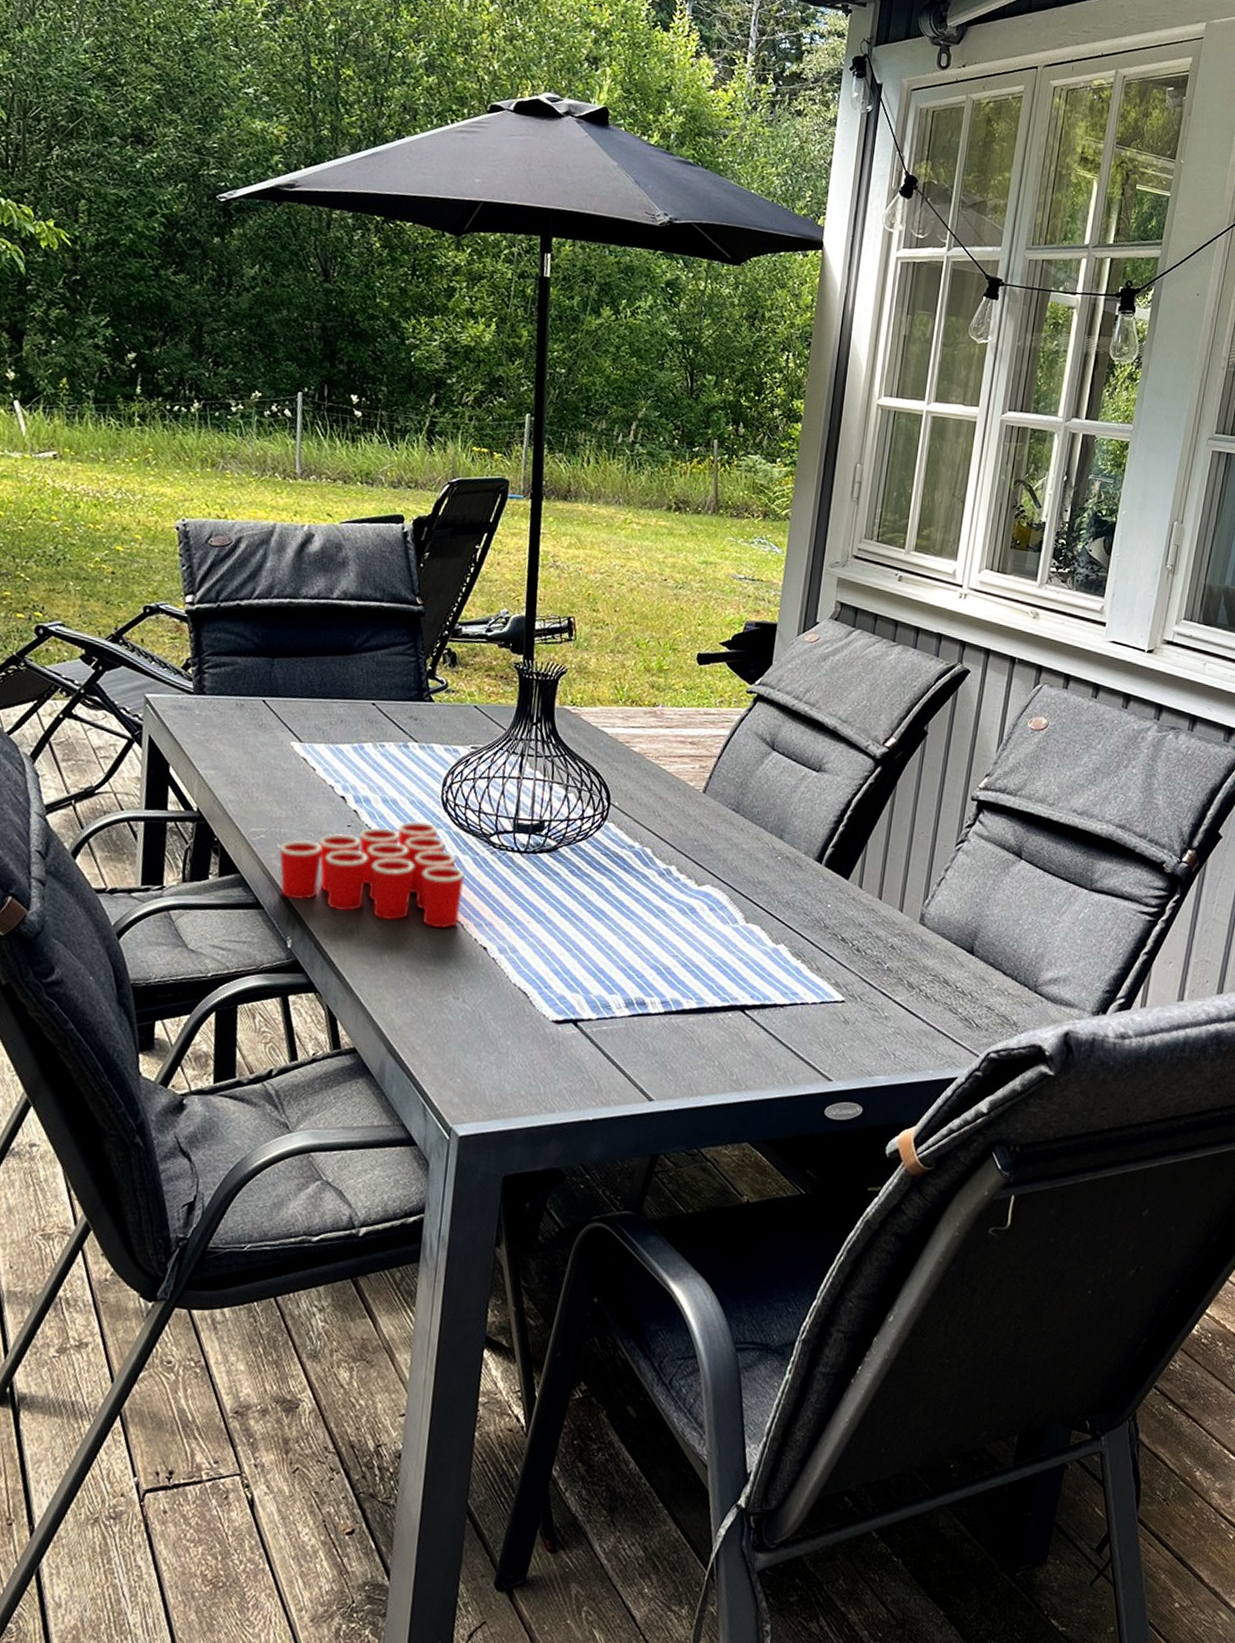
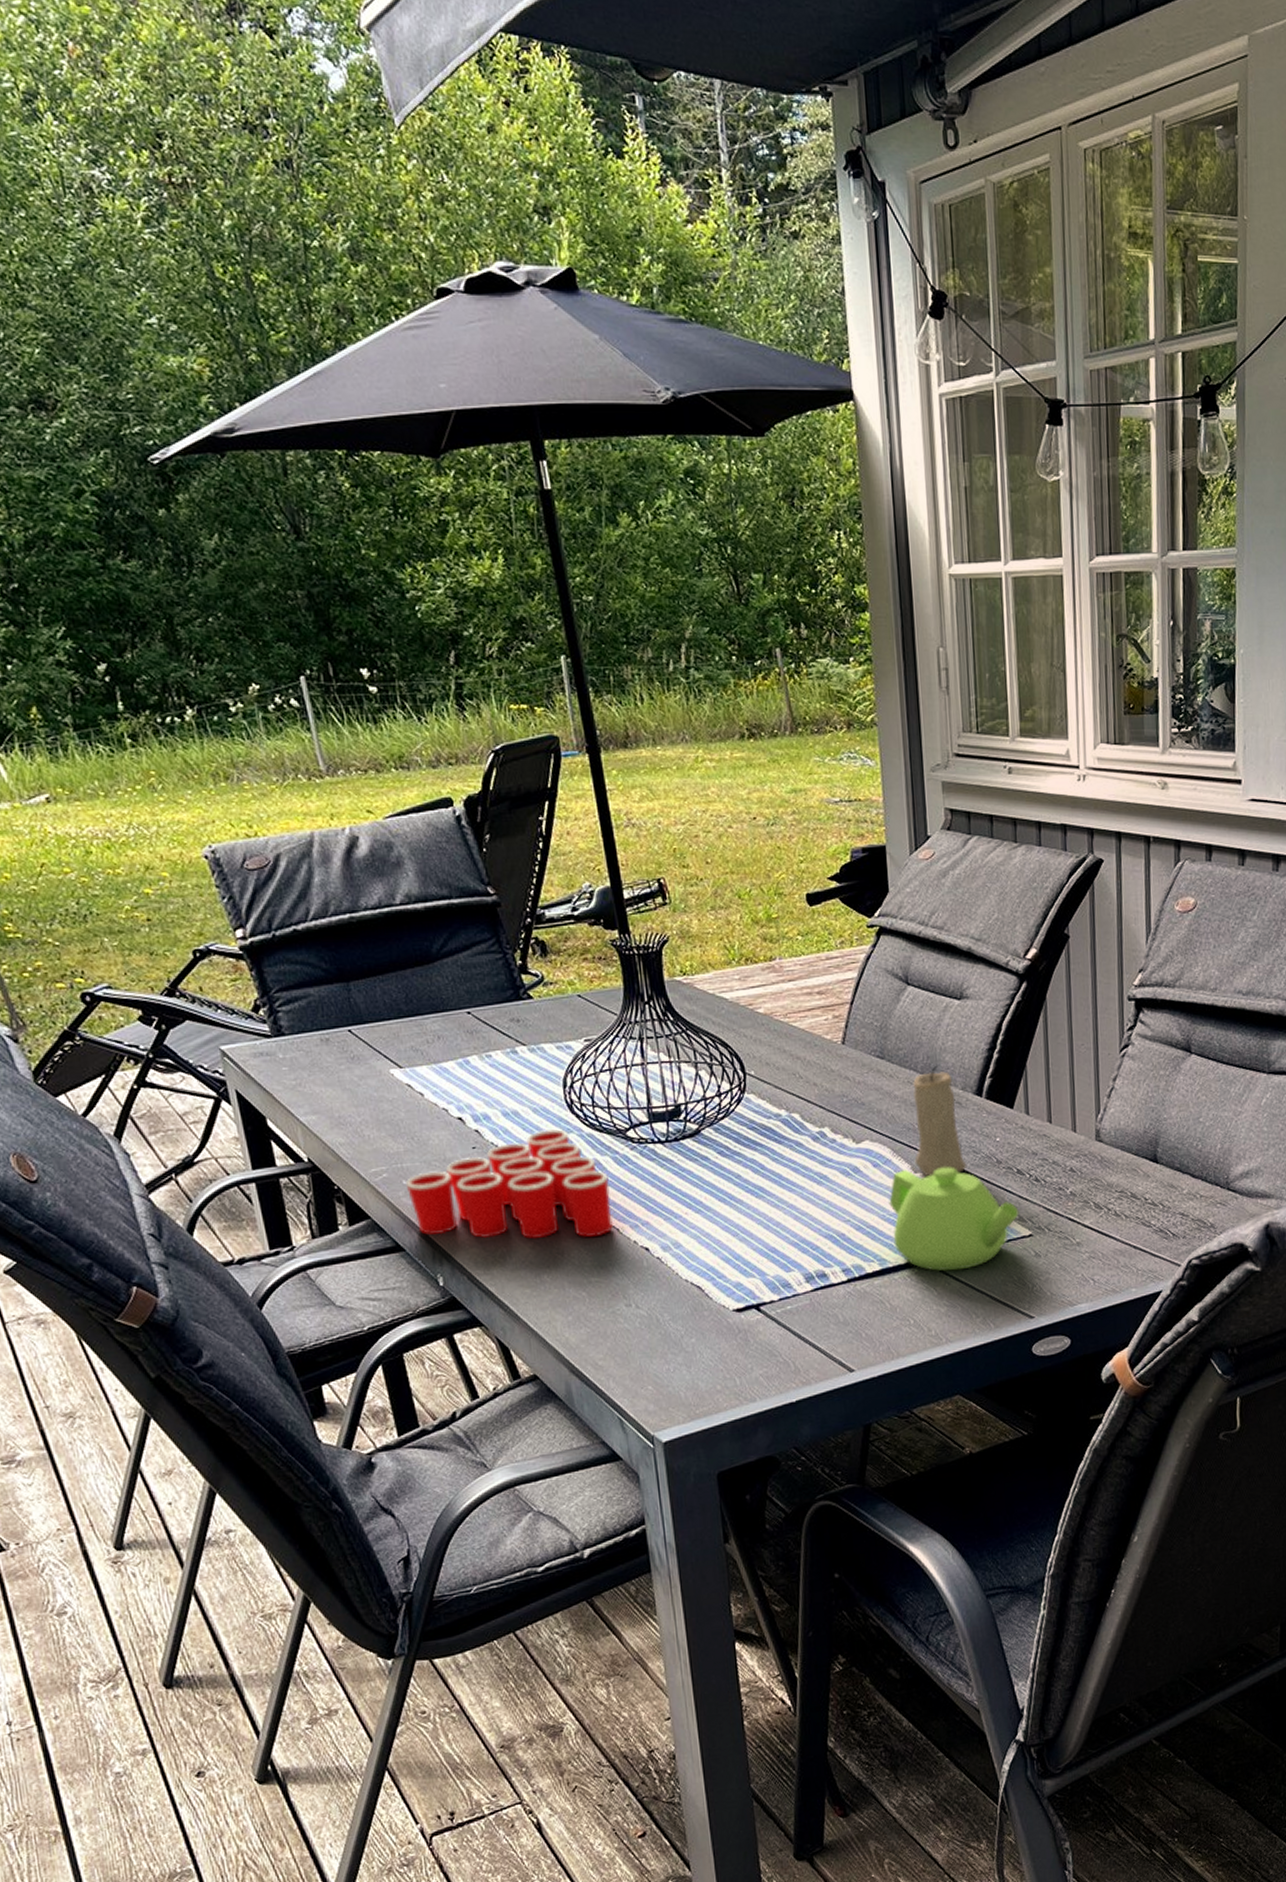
teapot: none [714,917,837,1023] -> present [889,1167,1019,1272]
candle: none [748,827,798,931] -> present [913,1065,967,1177]

